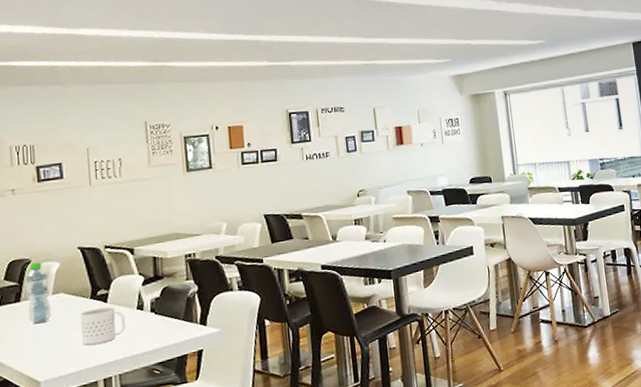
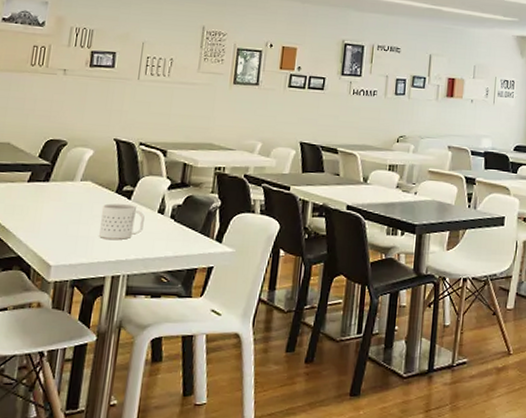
water bottle: present [25,262,52,323] -> none [53,146,81,206]

